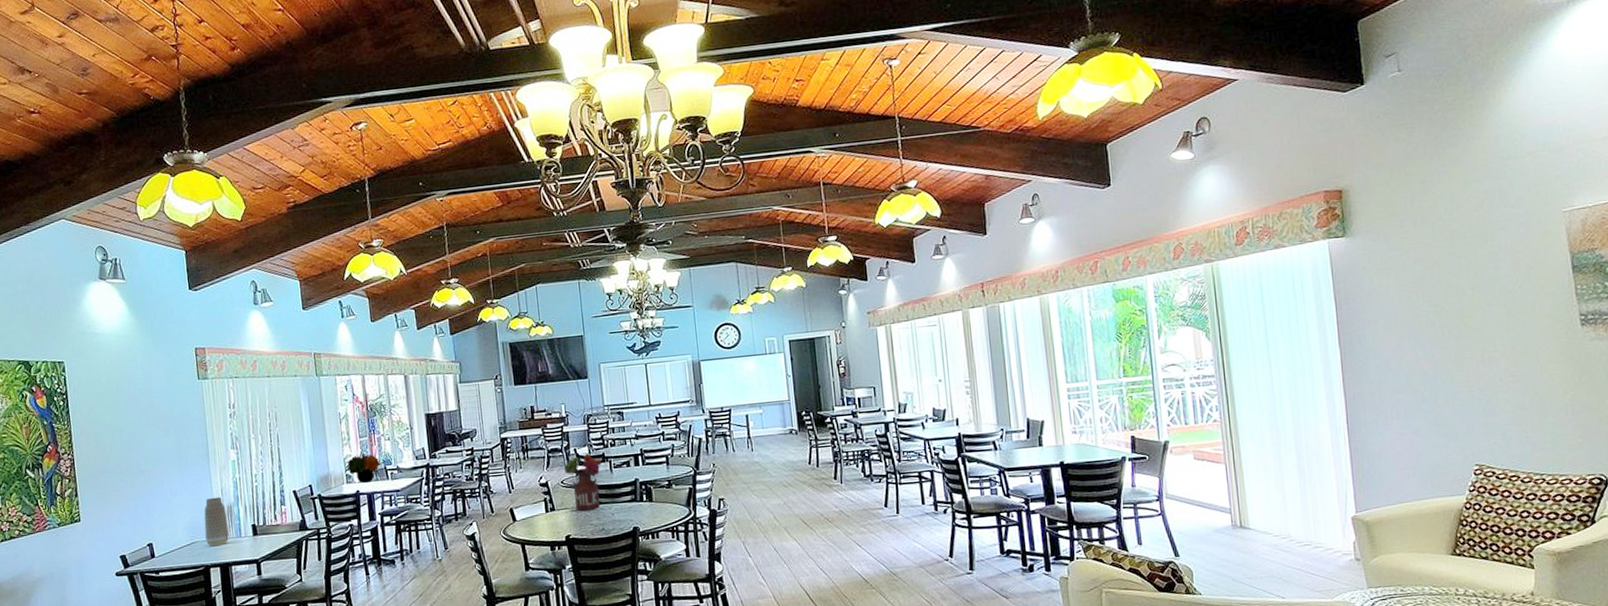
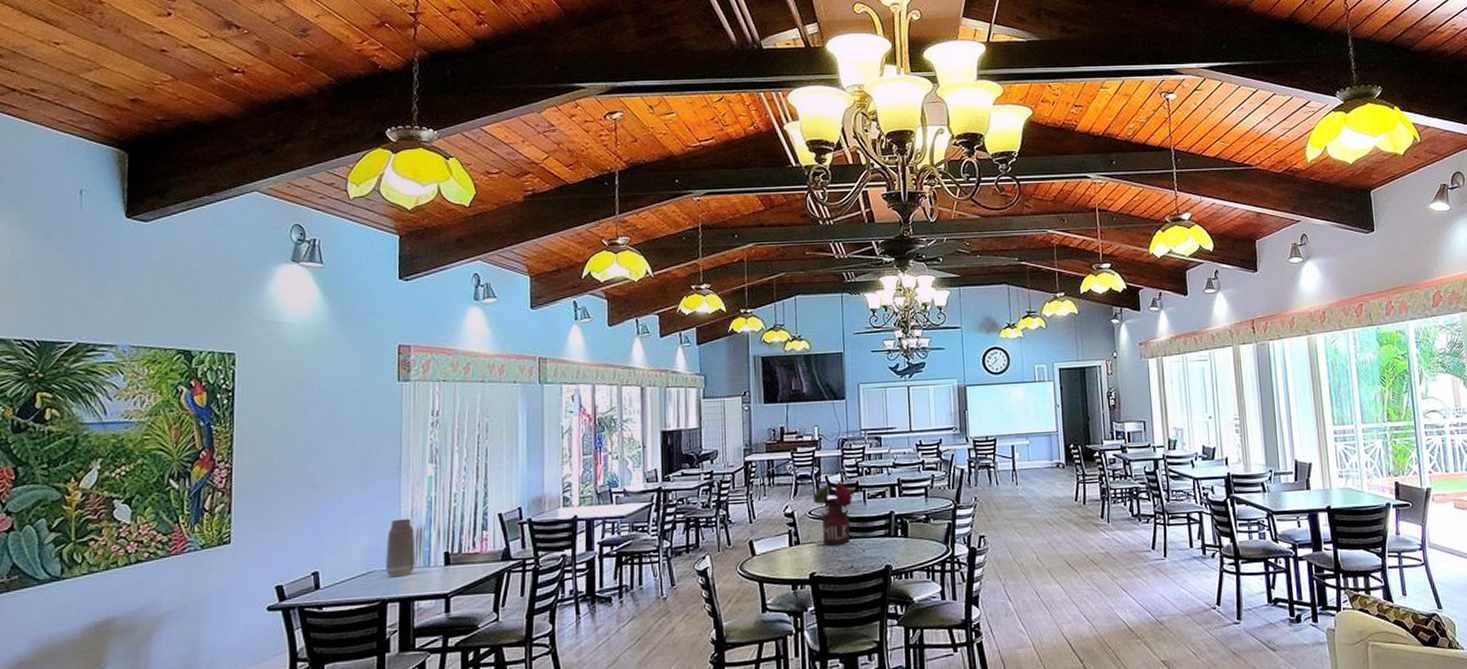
flower arrangement: present [347,453,381,484] -> none [566,472,605,508]

